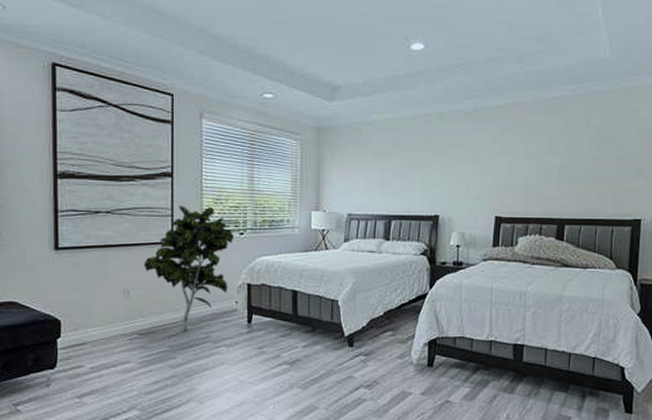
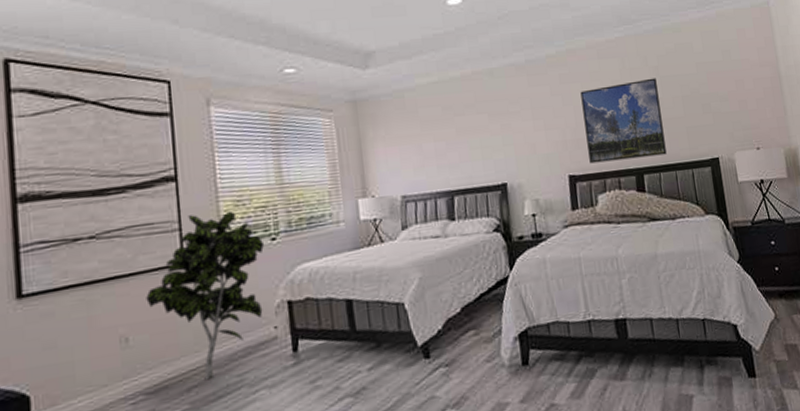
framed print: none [517,137,595,210] -> present [580,78,667,164]

